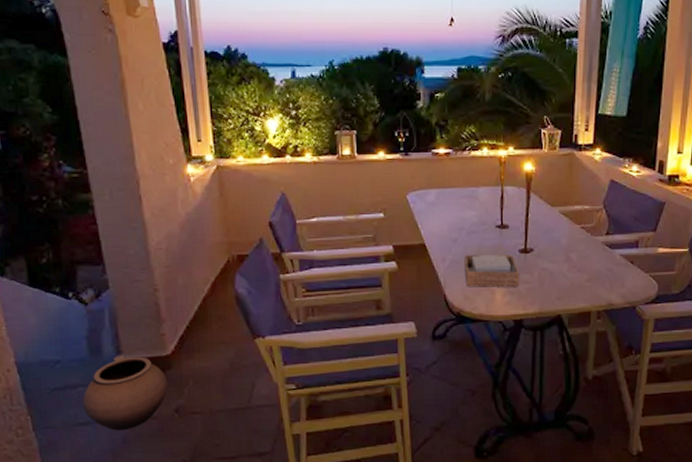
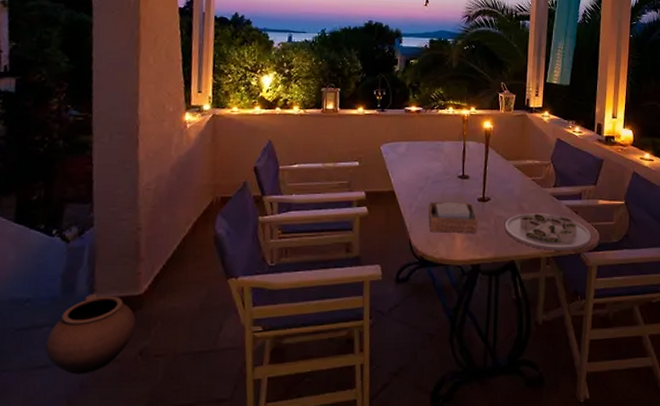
platter: none [550,263,649,304] -> present [504,212,592,250]

